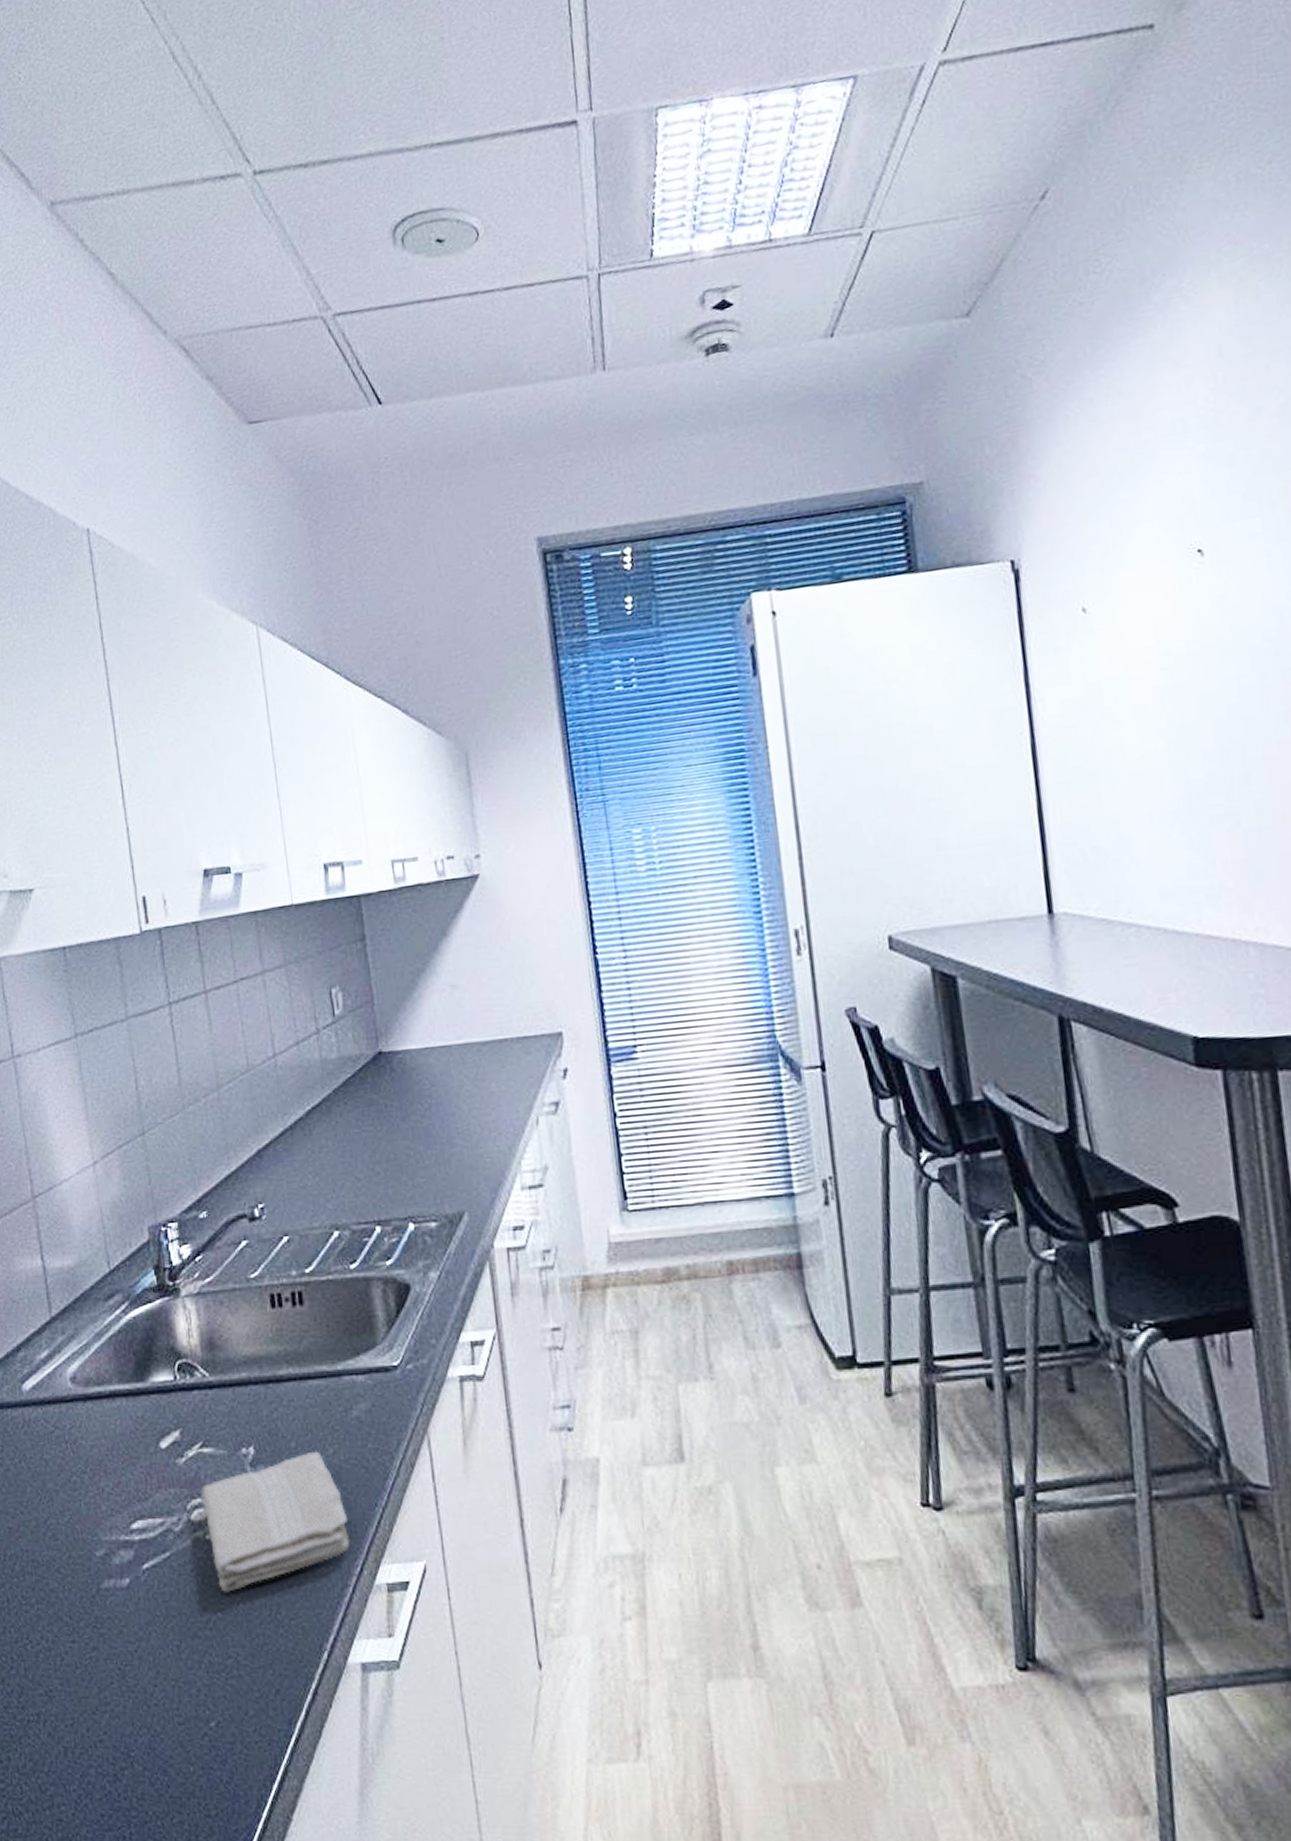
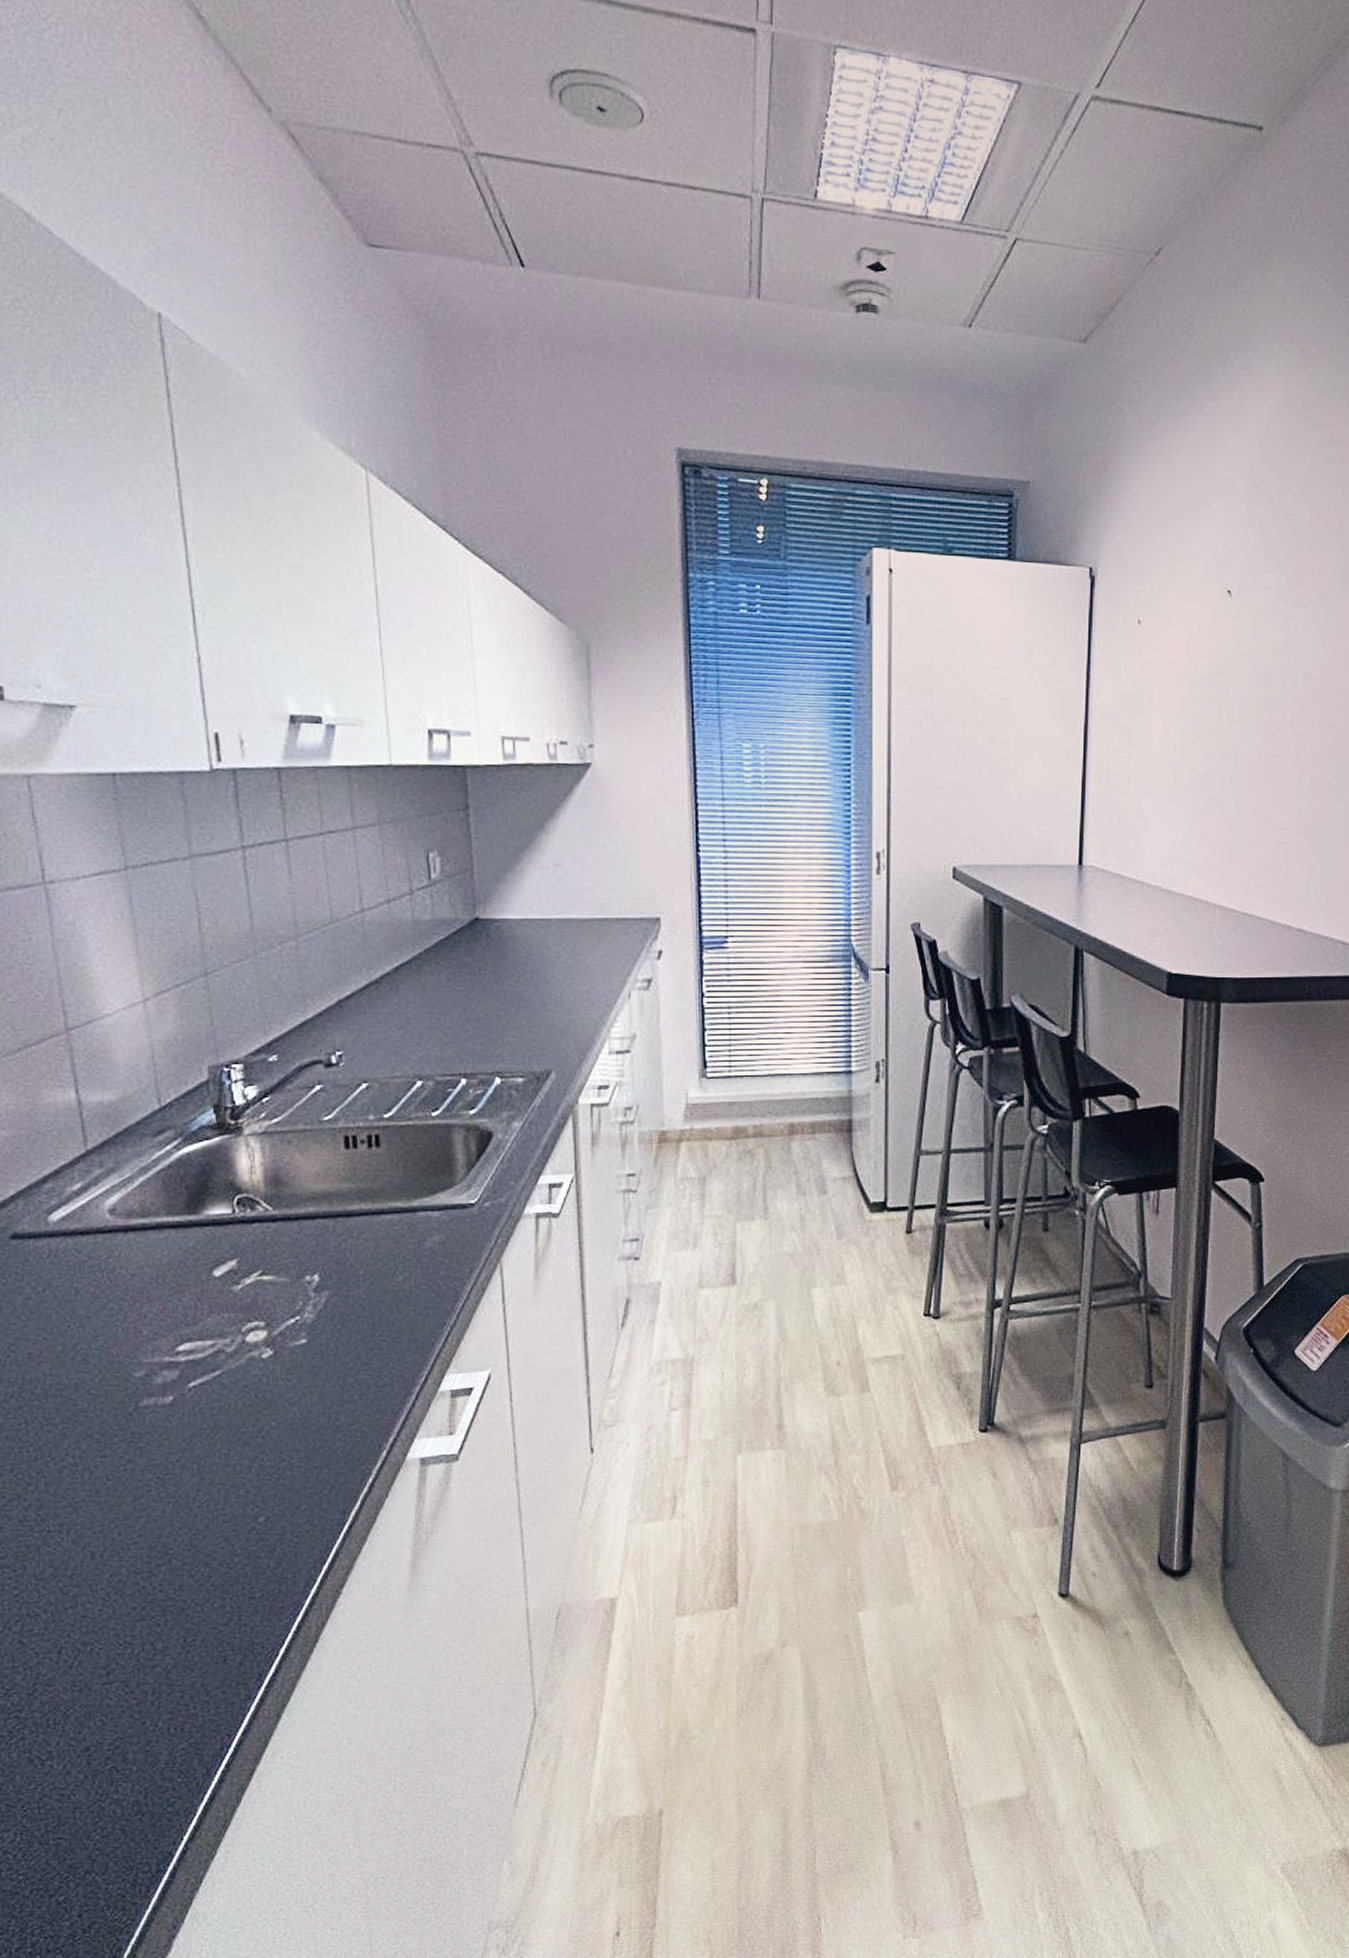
washcloth: present [199,1451,351,1592] -> none [256,1278,416,1404]

